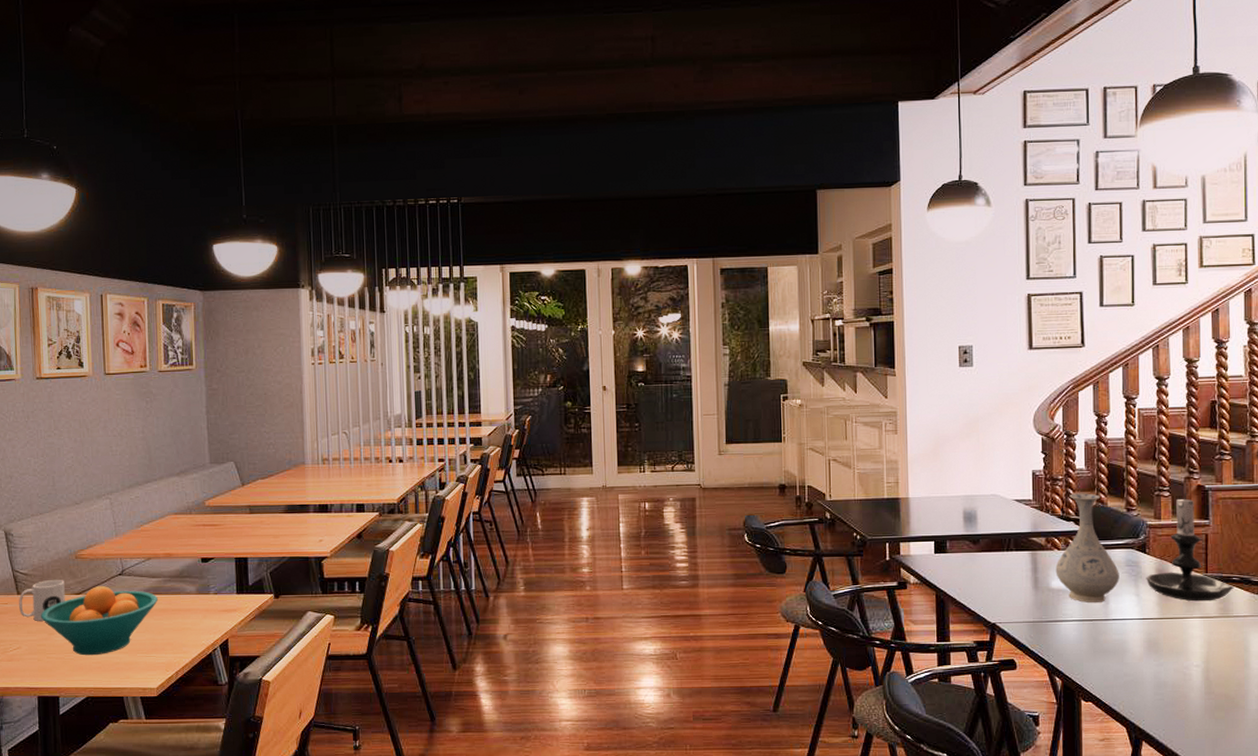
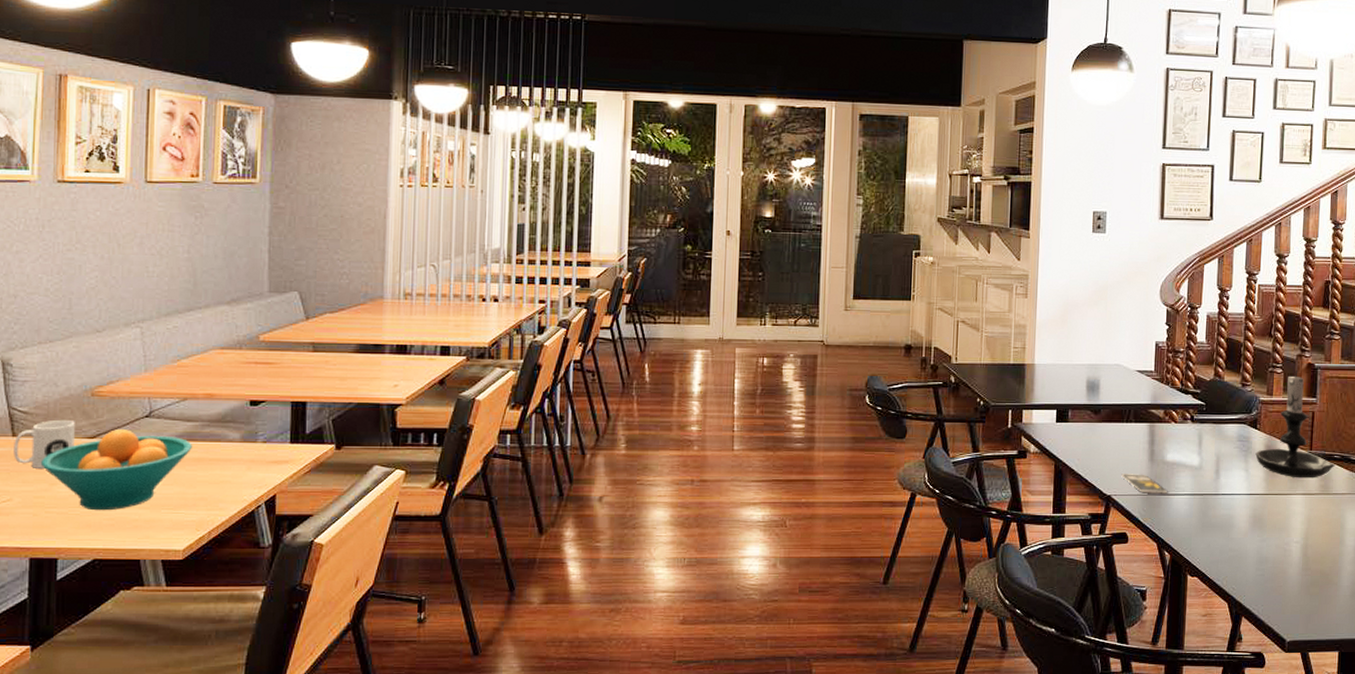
smartphone: none [1005,601,1055,621] -> present [1121,474,1168,495]
vase: present [1055,493,1119,603] -> none [1171,366,1231,477]

